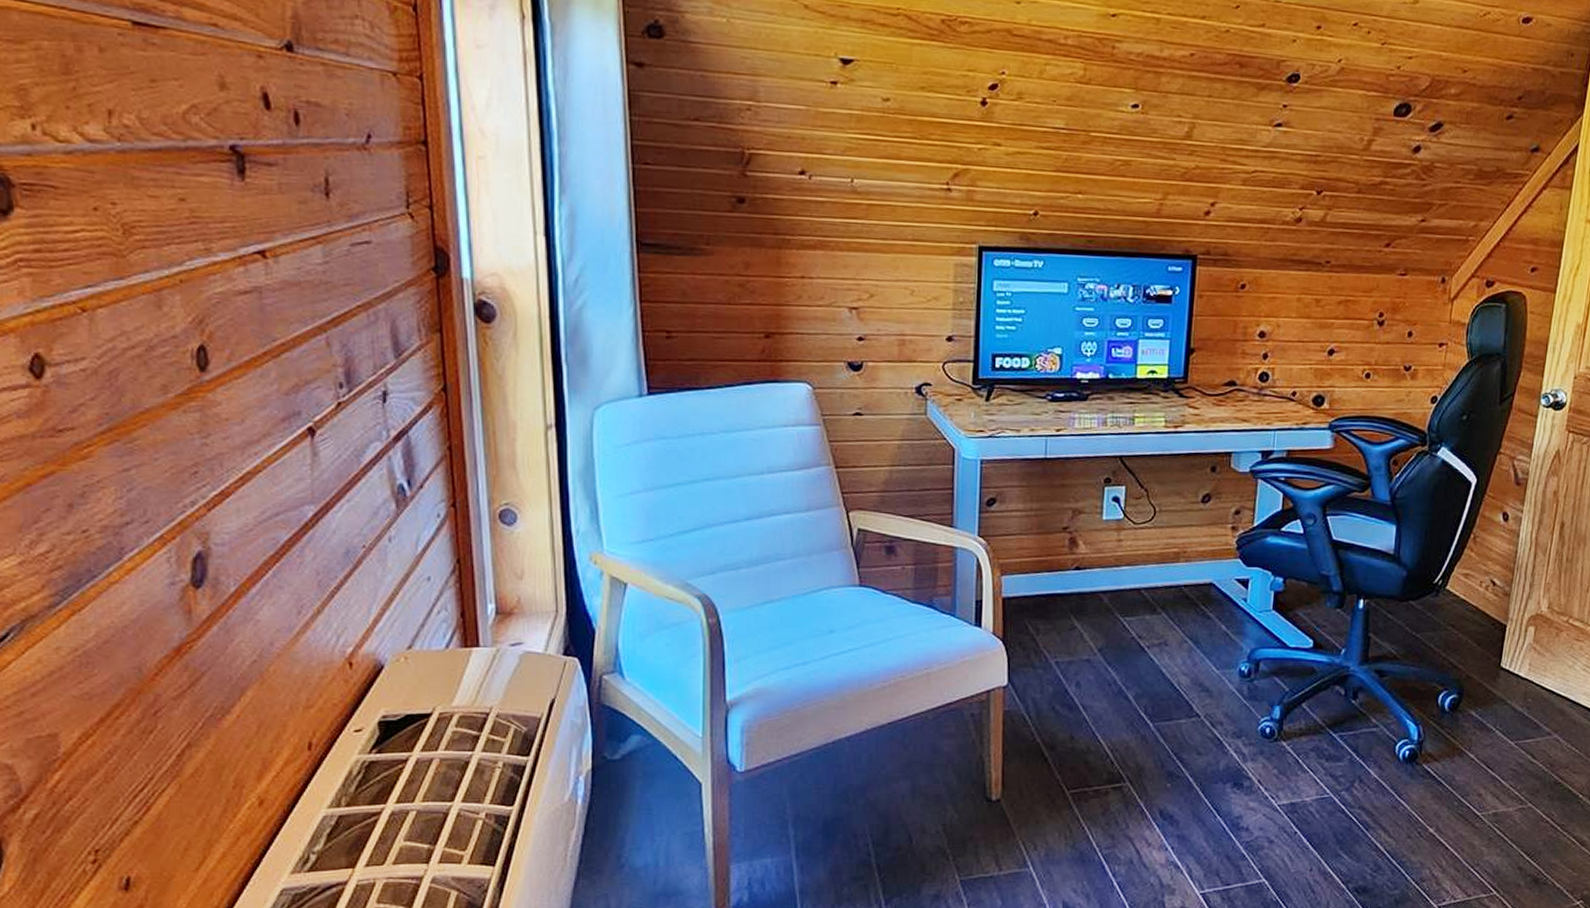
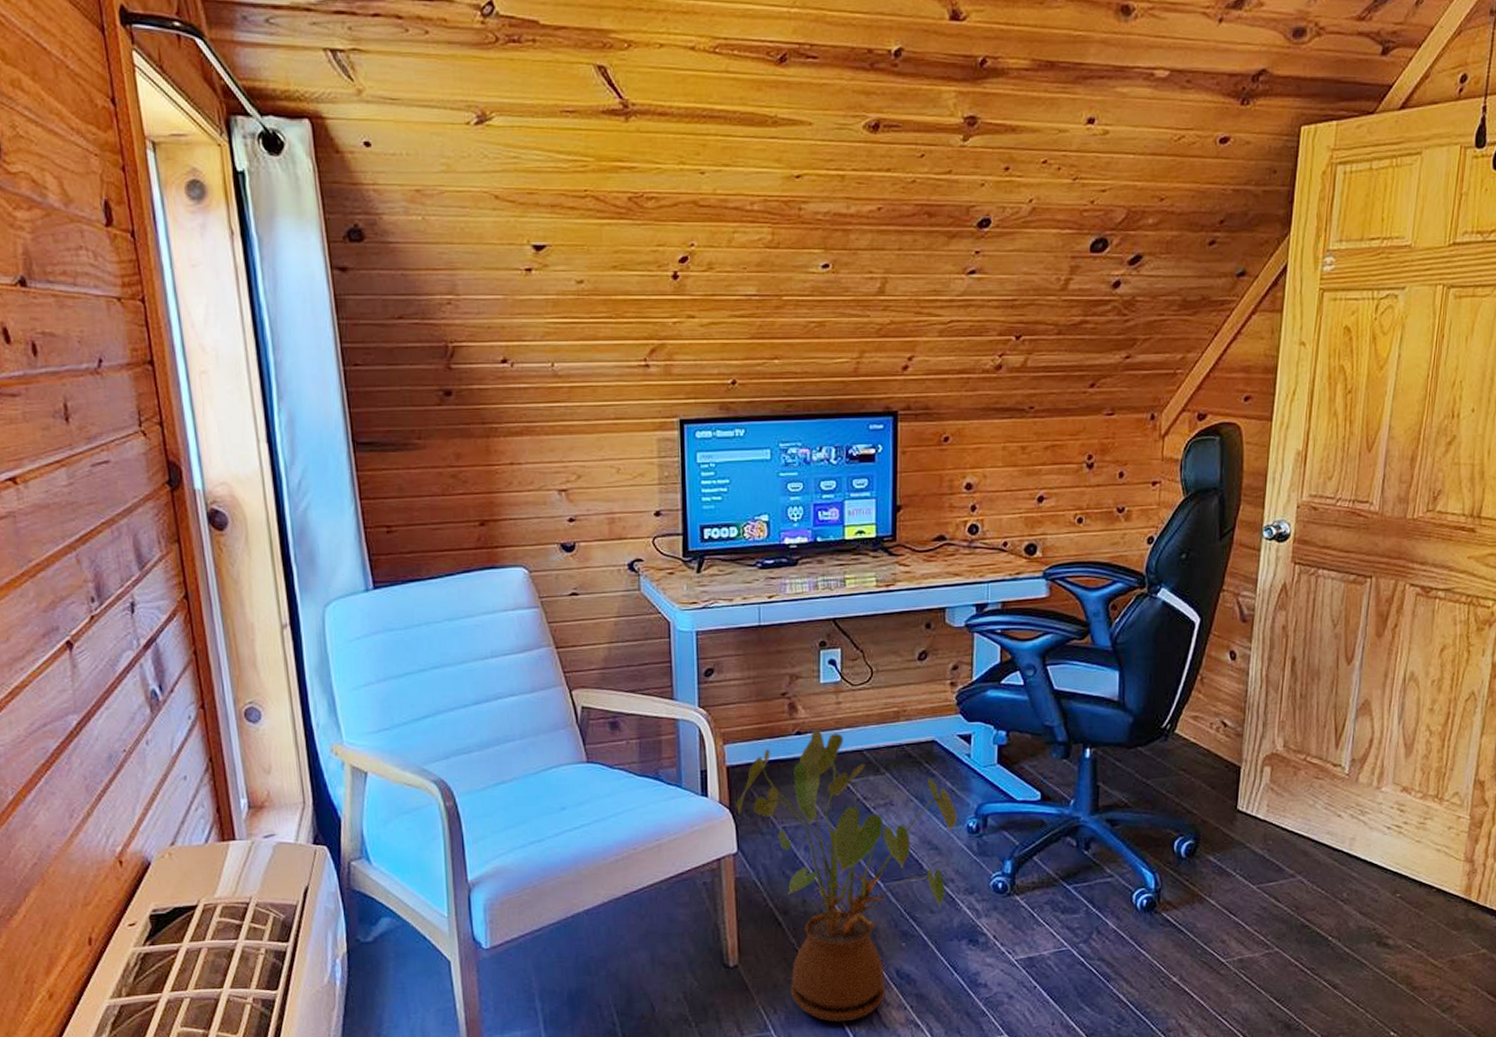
house plant: none [1010,566,1230,861] -> present [736,730,957,1022]

